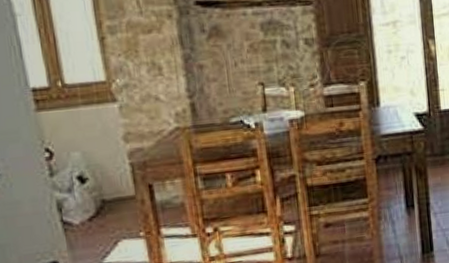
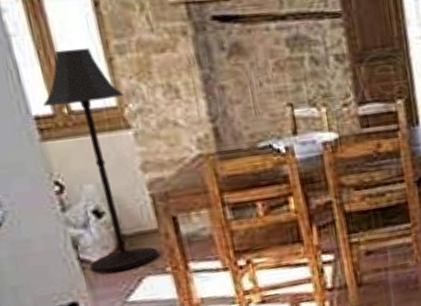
floor lamp: none [41,27,134,236] -> present [43,47,159,274]

